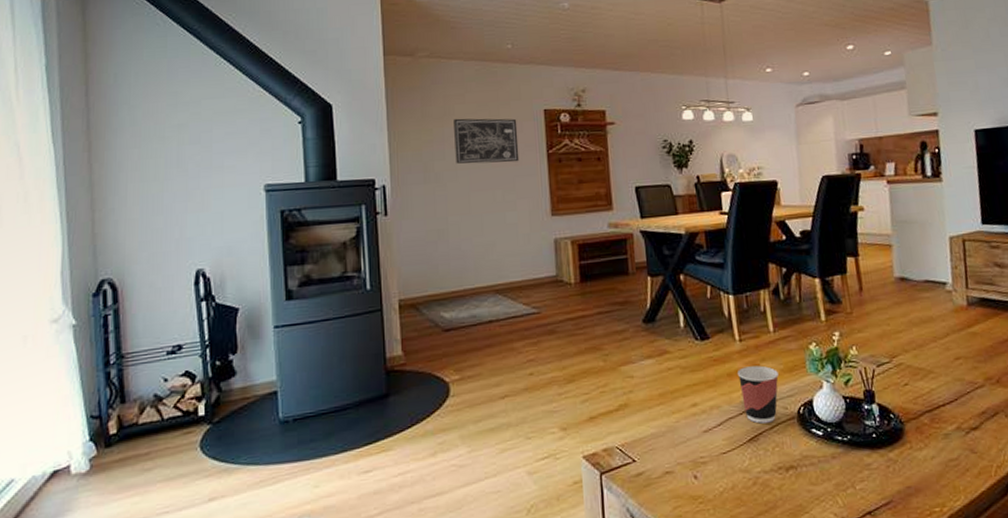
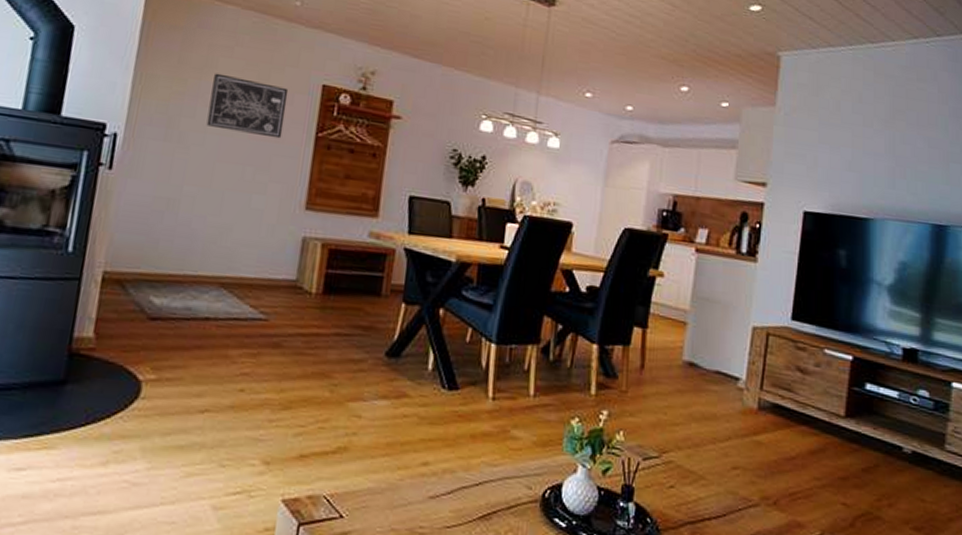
cup: present [738,365,779,424] -> none [481,430,529,502]

